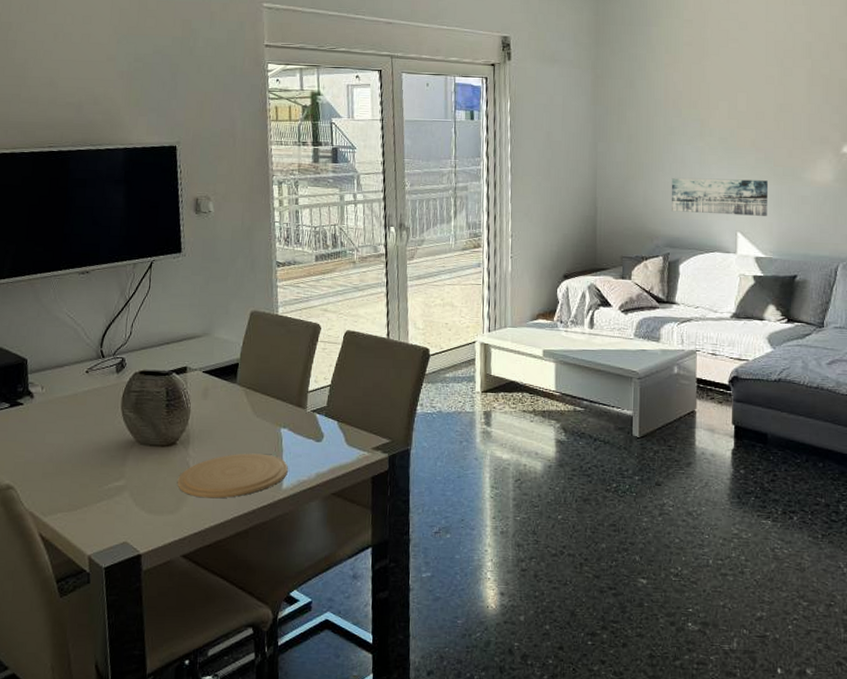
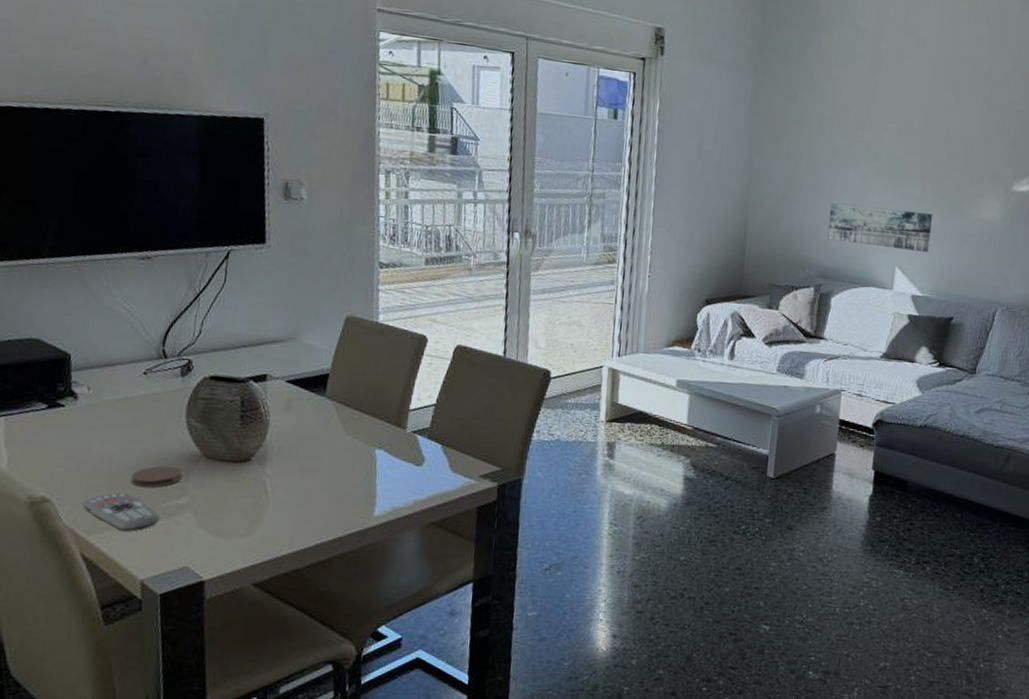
remote control: none [39,477,102,512] -> present [82,491,160,532]
coaster: none [78,452,121,473] -> present [130,465,184,488]
plate: present [178,453,288,499] -> none [251,474,382,523]

